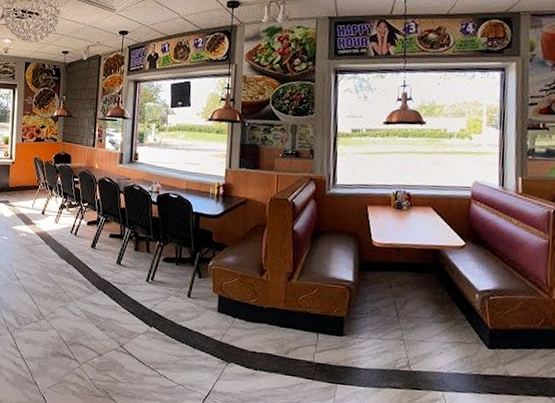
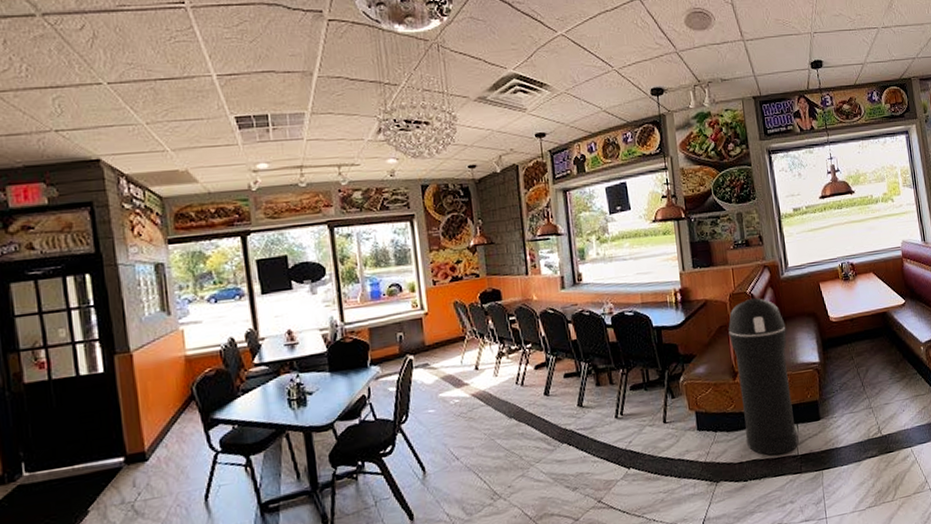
trash can: none [263,205,323,357] -> present [728,297,798,456]

